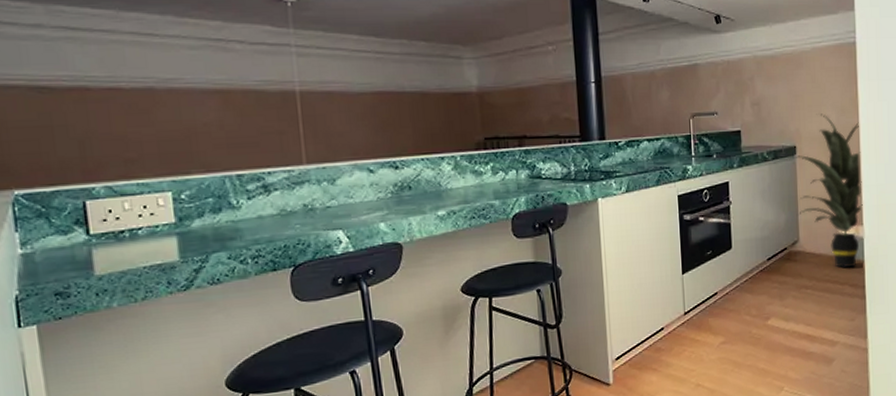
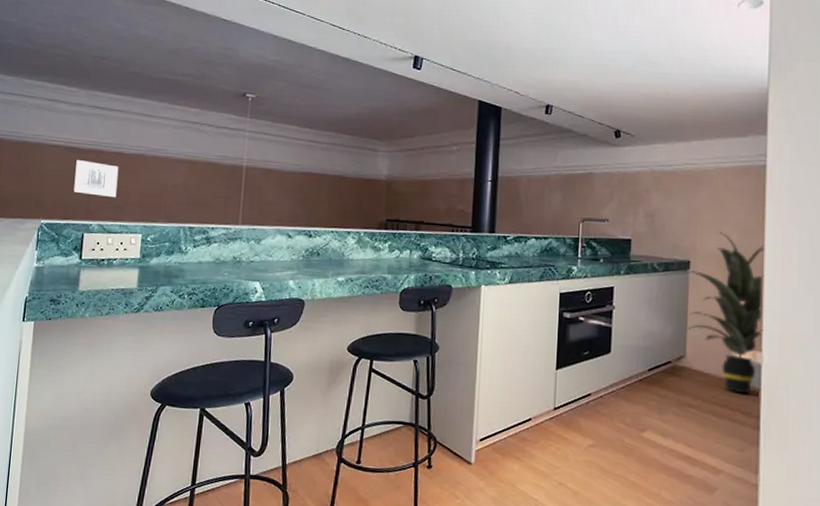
wall art: none [51,103,124,150] -> present [73,160,119,198]

